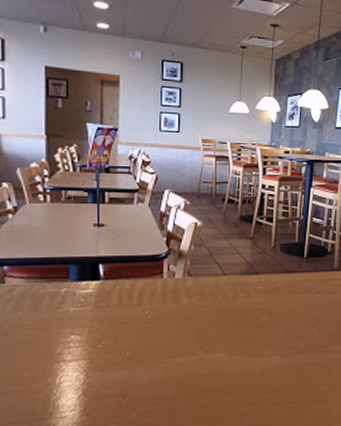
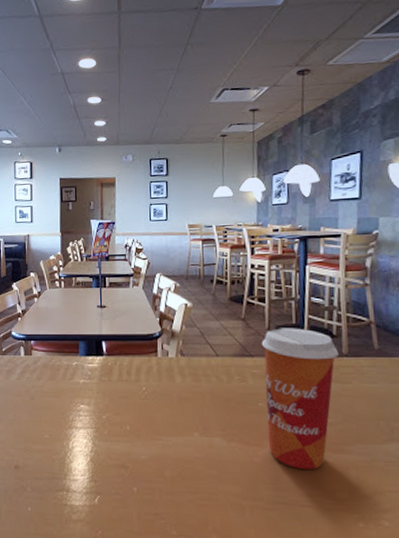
paper cup: none [266,246,331,372] -> present [261,328,338,471]

